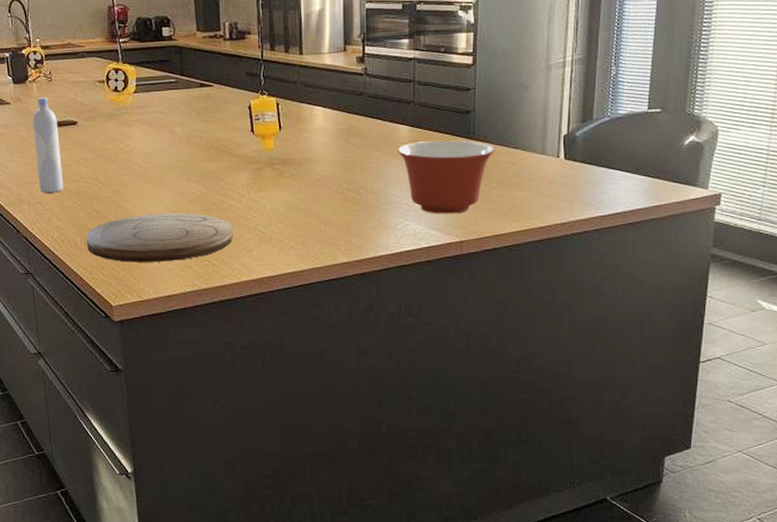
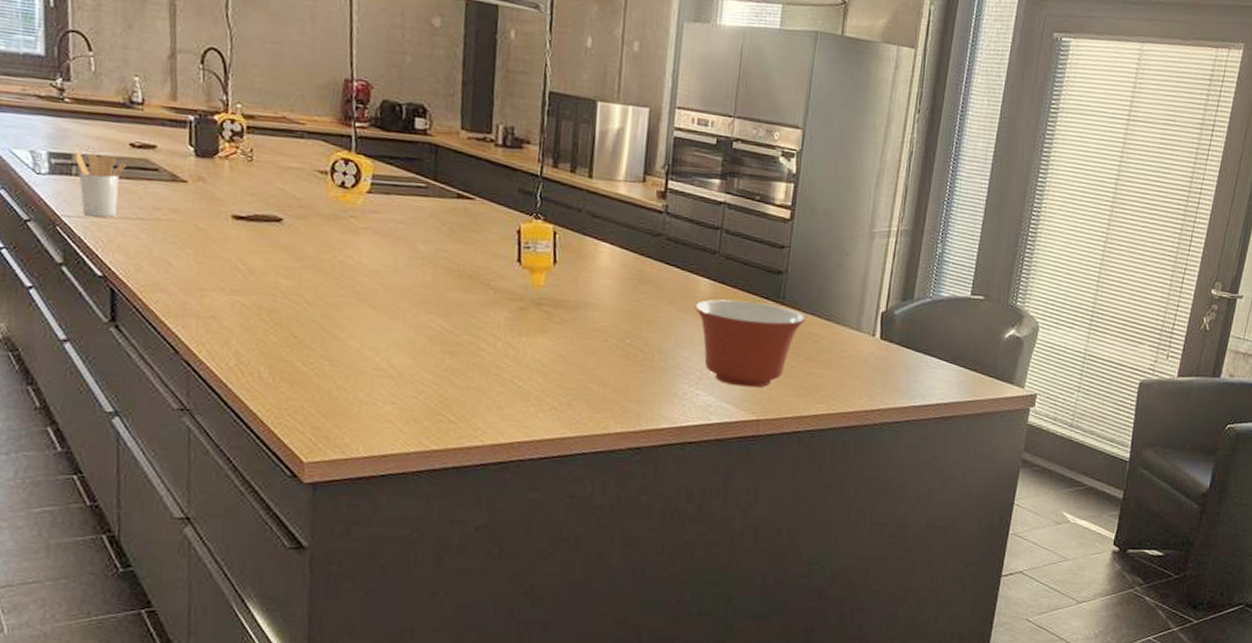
bottle: present [32,97,64,193] -> none [215,180,255,307]
cutting board: present [87,213,233,262] -> none [276,348,480,412]

